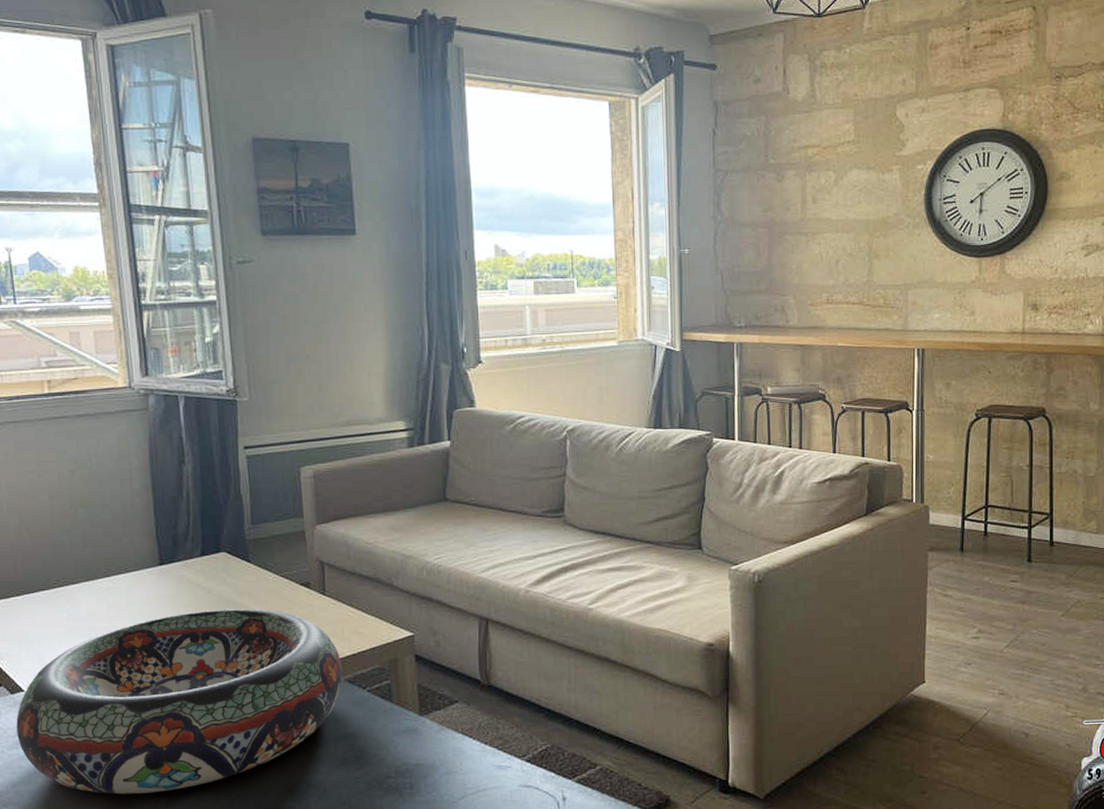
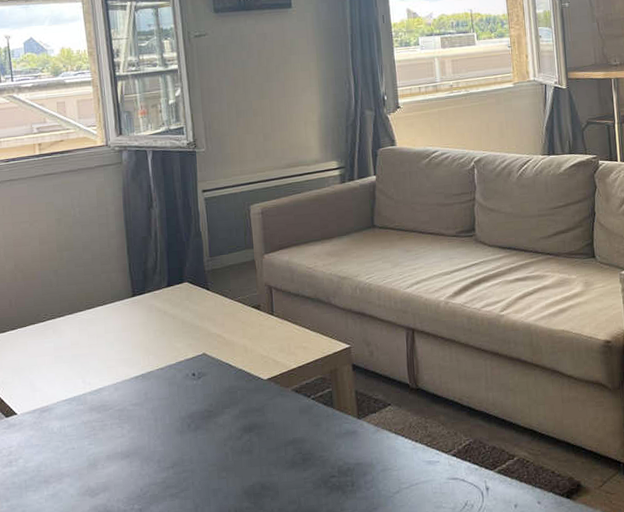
decorative bowl: present [16,608,343,795] -> none [10,330,290,504]

